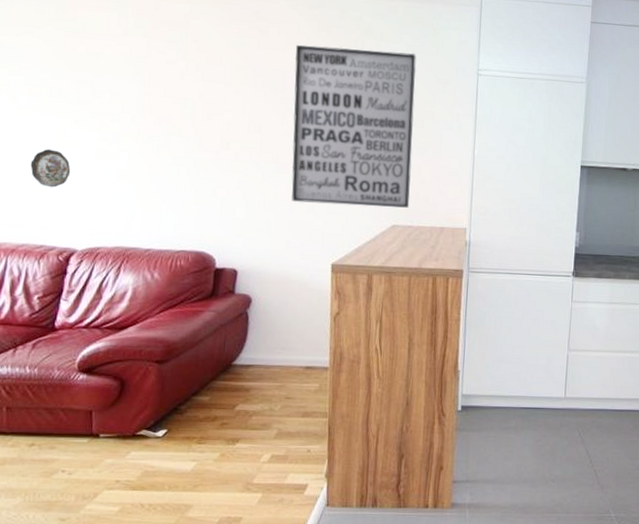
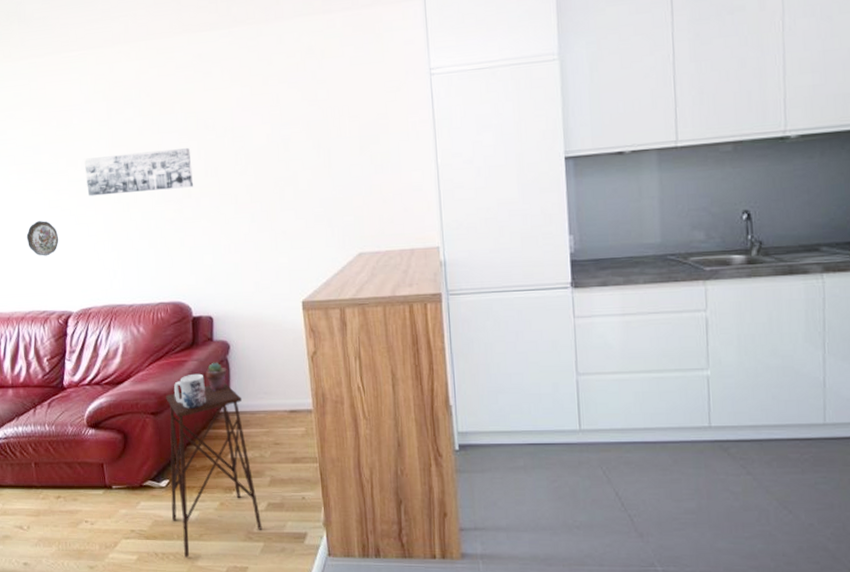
wall art: none [112,92,235,140] -> present [83,148,194,197]
side table: none [165,335,263,509] -> present [166,382,263,558]
mug: none [185,324,220,359] -> present [174,373,207,408]
potted succulent: none [222,314,246,343] -> present [205,362,227,391]
wall art: present [291,45,417,208] -> none [239,64,374,242]

